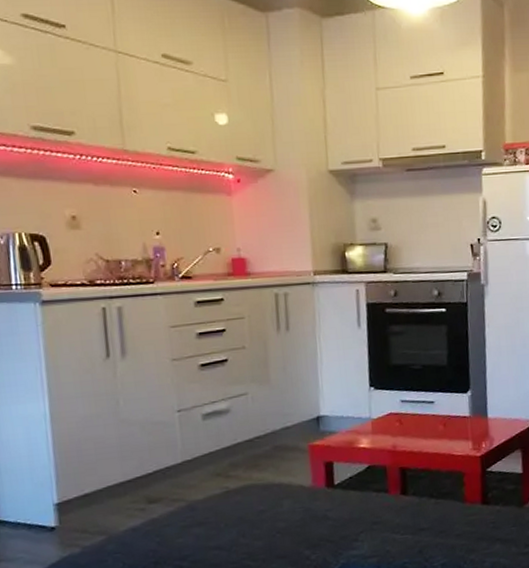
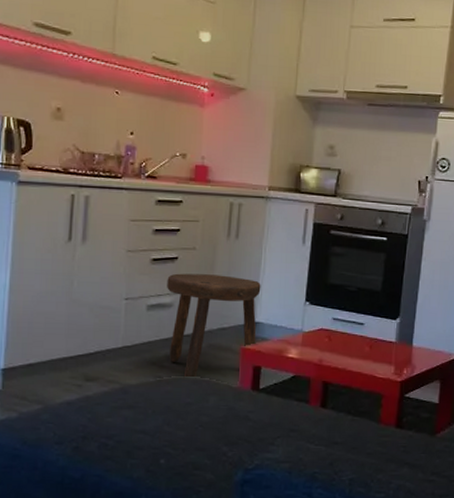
stool: none [219,371,324,486] -> present [167,273,261,379]

